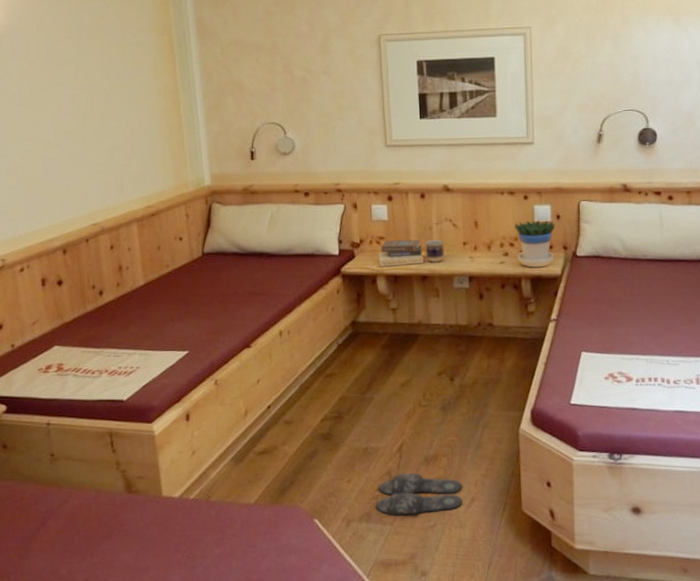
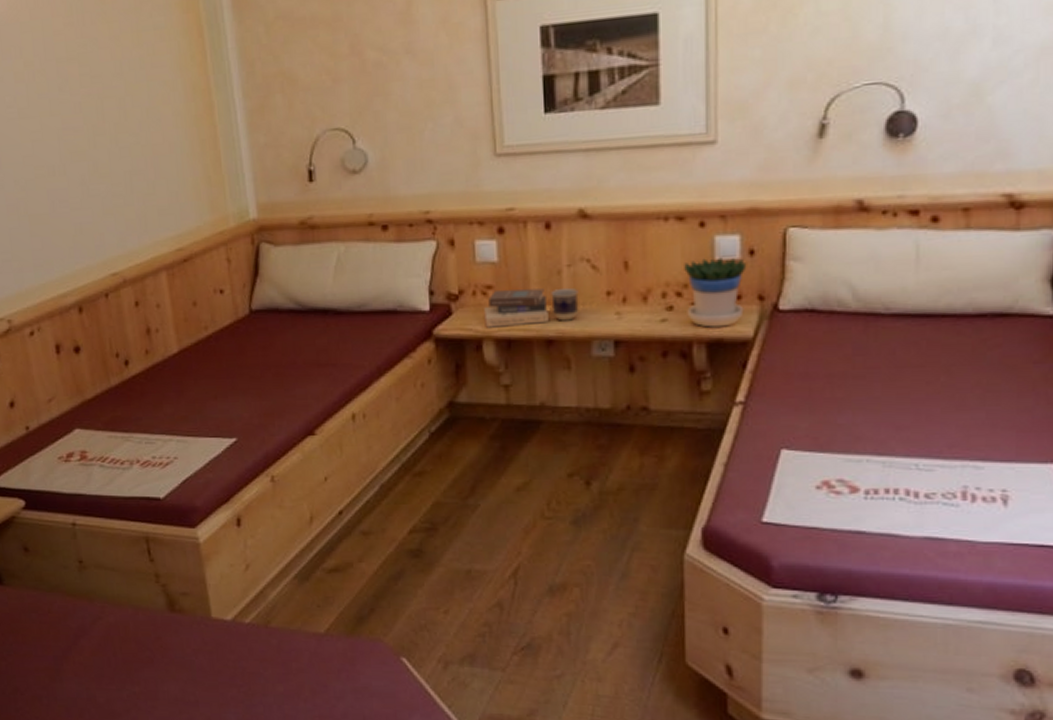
slippers: present [376,472,463,517] -> none [482,605,601,661]

